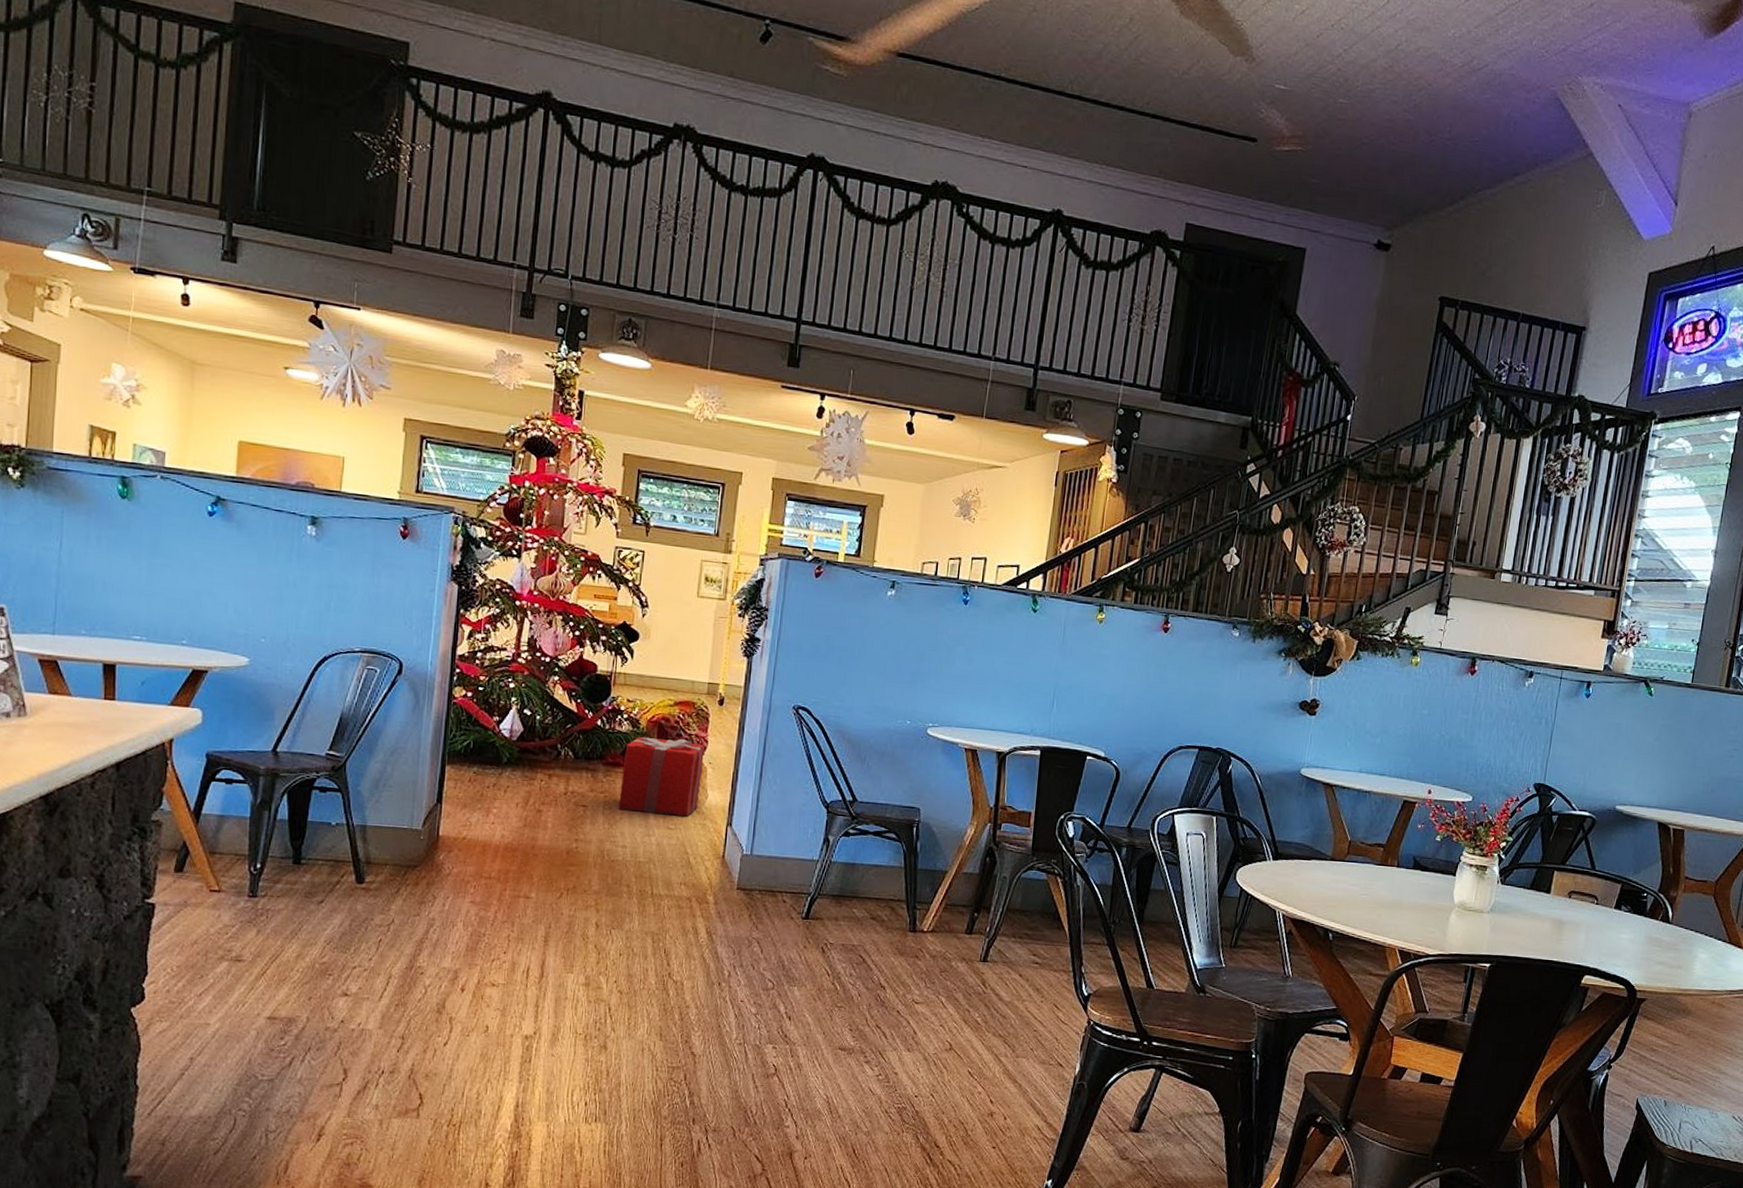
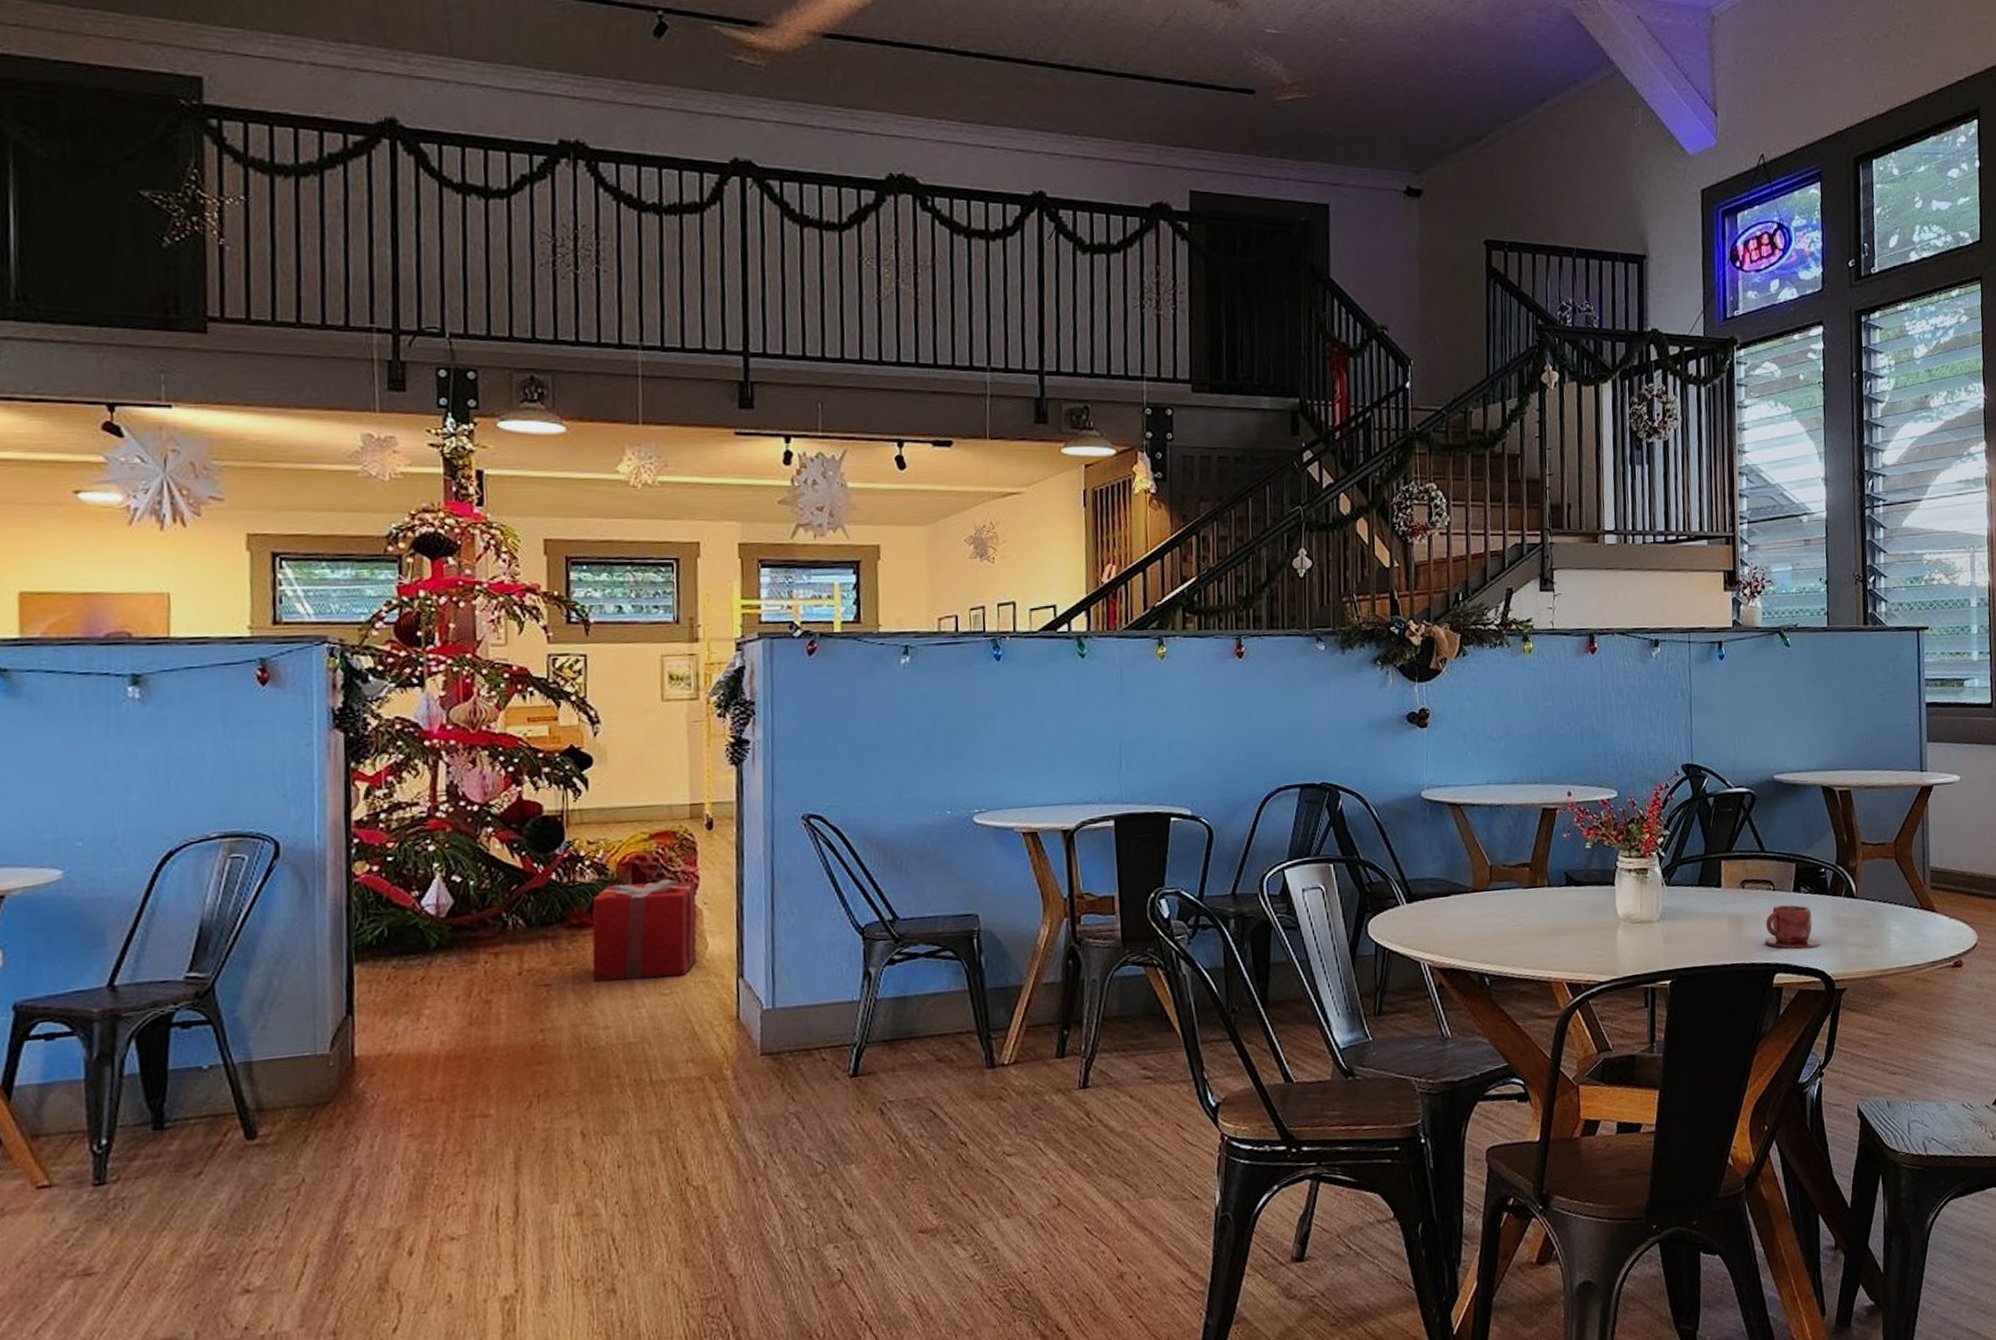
teacup: none [1580,917,1630,960] -> present [1765,904,1820,950]

